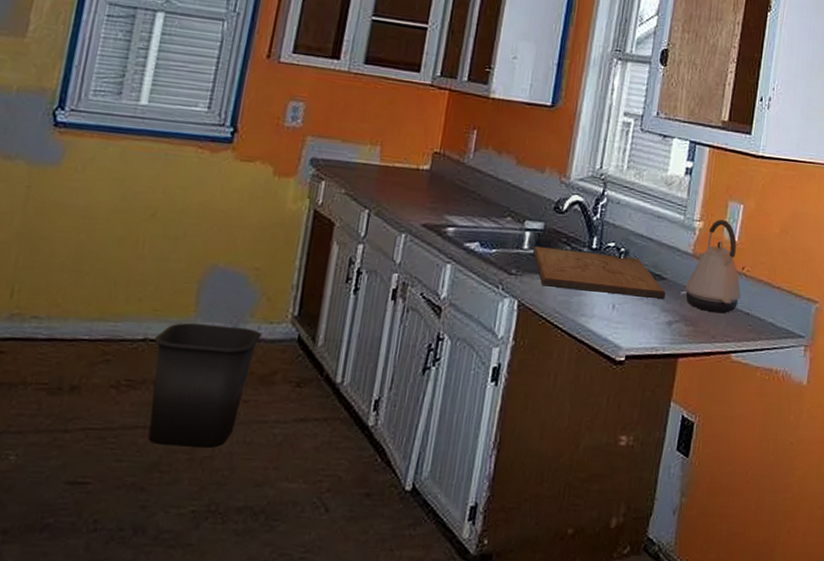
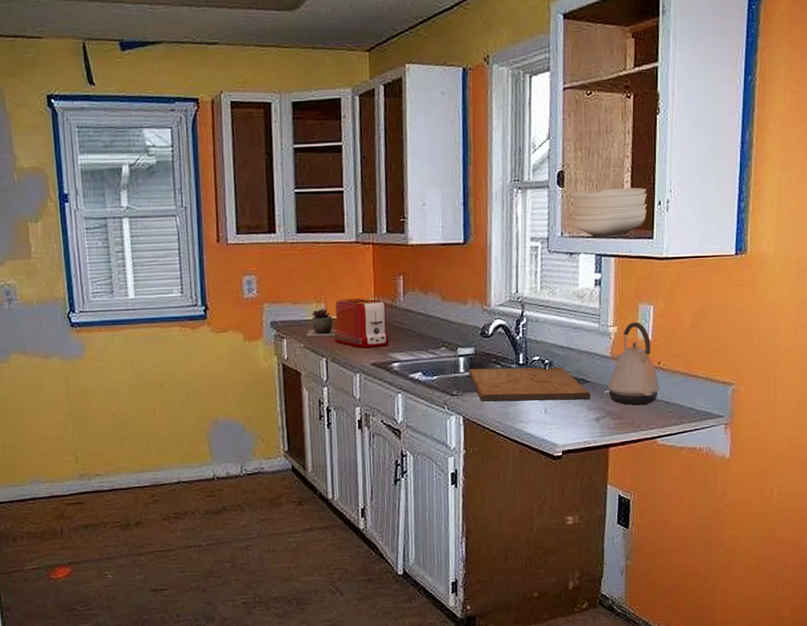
waste bin: present [148,323,261,448] -> none [185,464,264,558]
succulent plant: none [350,153,389,188] -> present [306,309,337,338]
toaster: none [383,145,452,207] -> present [334,298,390,349]
bowl: none [670,73,750,126] -> present [571,187,648,237]

